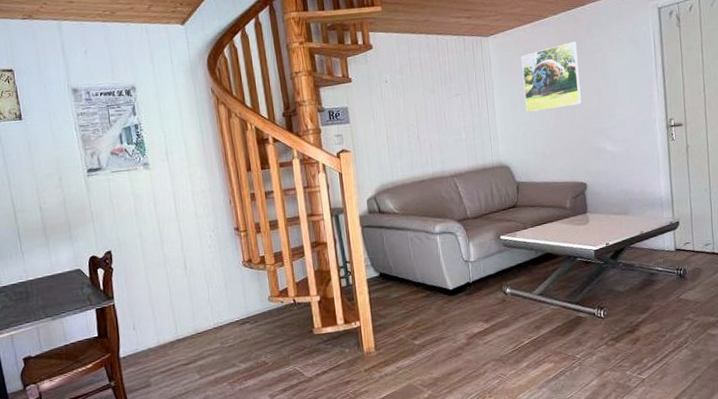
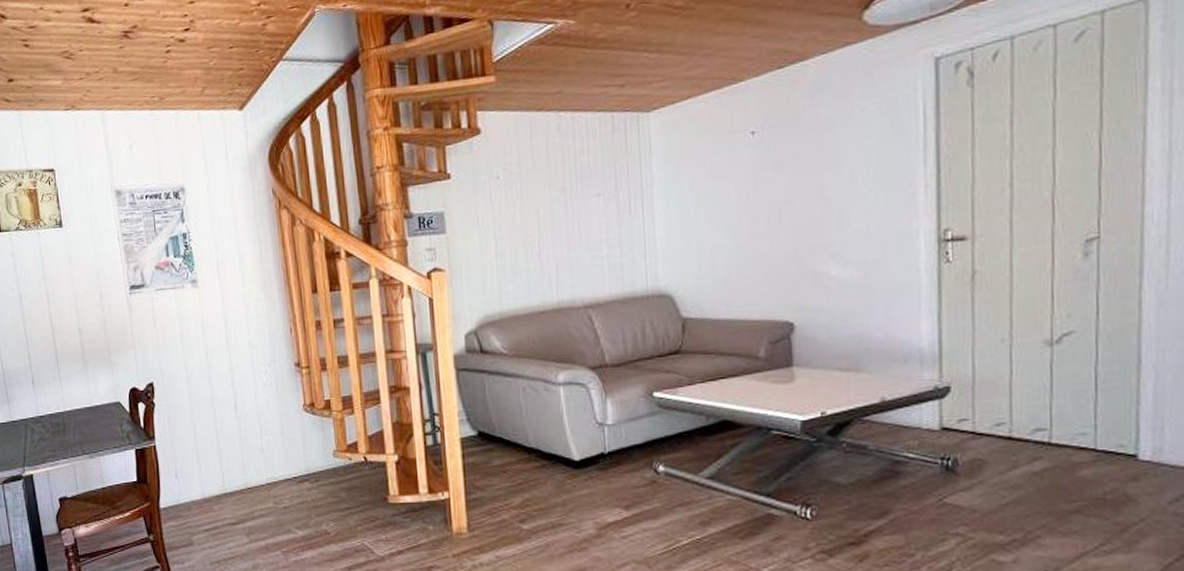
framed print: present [521,42,582,112] -> none [698,115,793,219]

